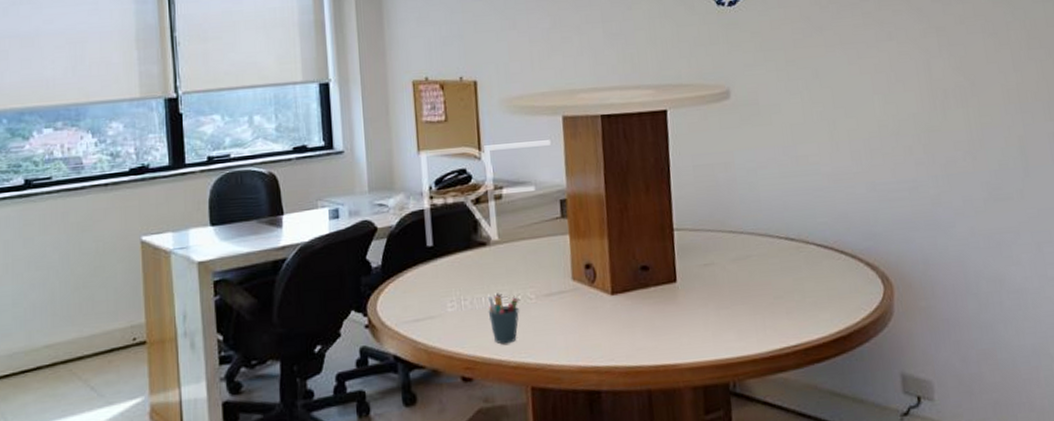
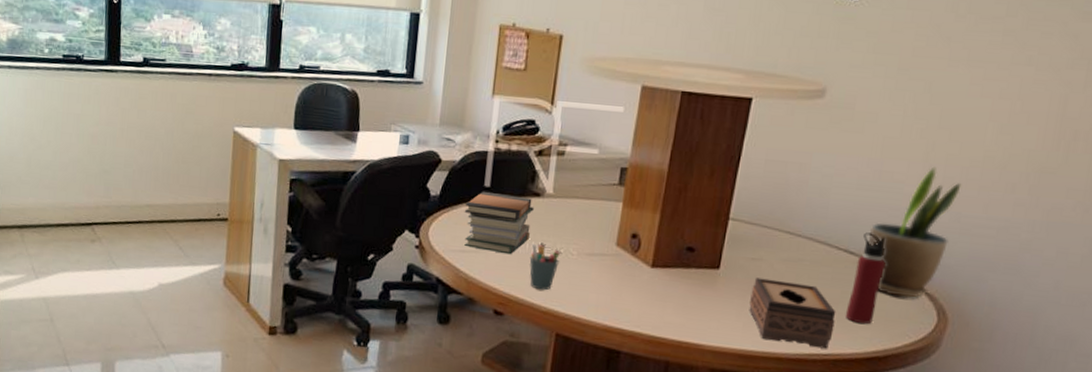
book stack: none [410,249,484,315] -> present [464,191,534,255]
tissue box: none [711,278,797,344] -> present [749,277,836,349]
water bottle: none [798,216,829,308] -> present [845,232,886,325]
potted plant: none [802,143,872,273] -> present [869,166,962,298]

